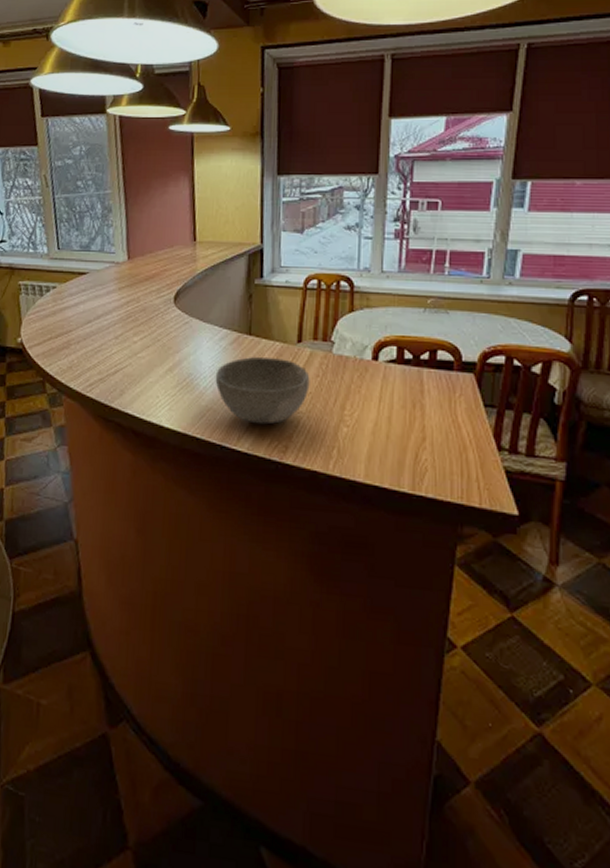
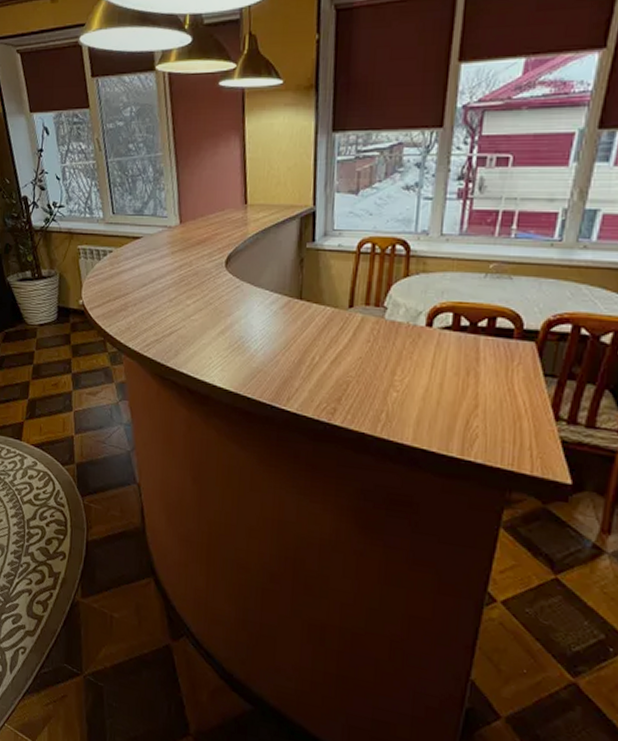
bowl: present [215,357,310,425] -> none [265,321,361,387]

